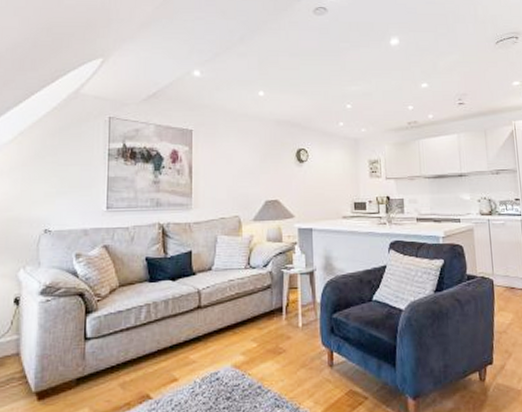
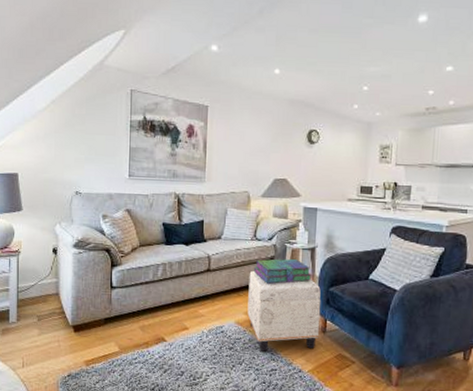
ottoman: none [245,302,327,398] -> present [247,270,321,352]
stack of books: none [250,285,312,316] -> present [254,258,311,284]

